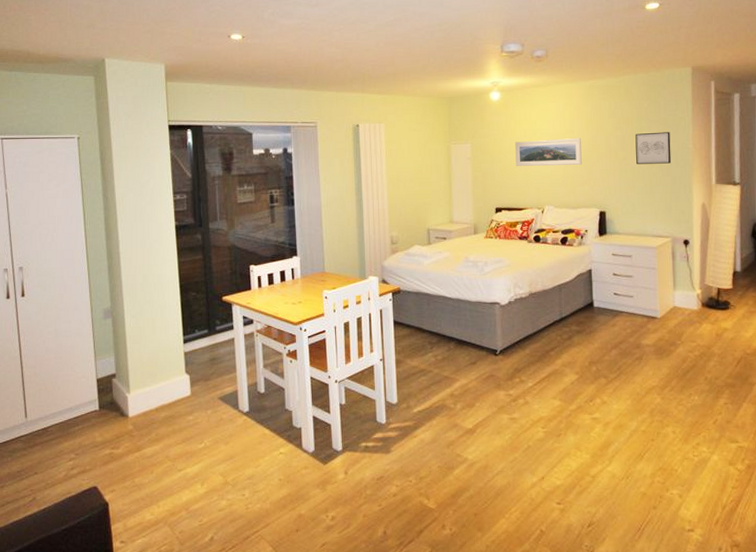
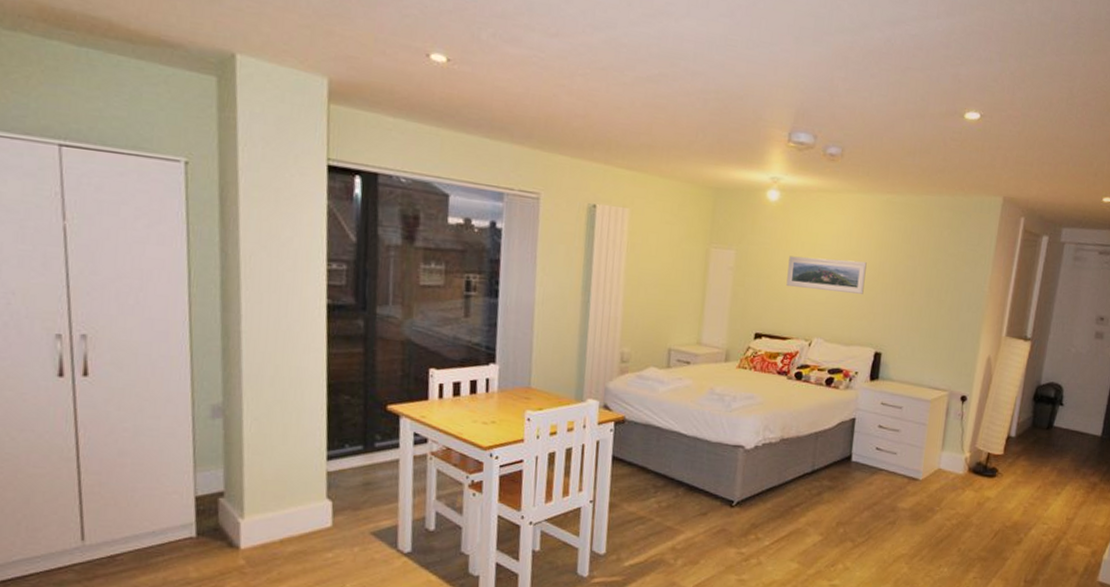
wall art: present [635,132,672,164] -> none [924,266,967,307]

